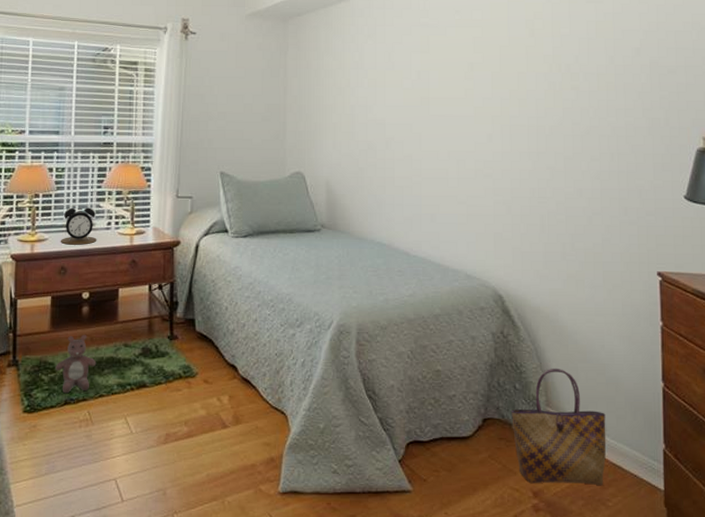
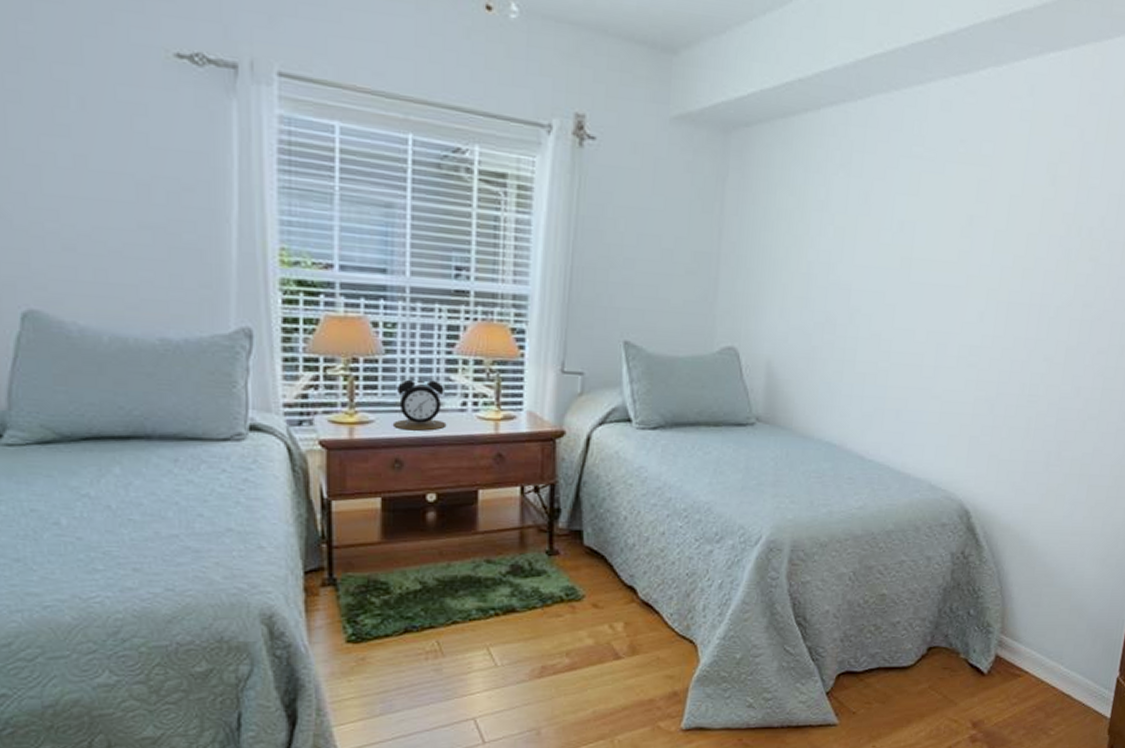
stuffed animal: present [55,334,97,394] -> none [390,547,448,620]
tote bag: present [511,367,606,486] -> none [959,592,1064,715]

